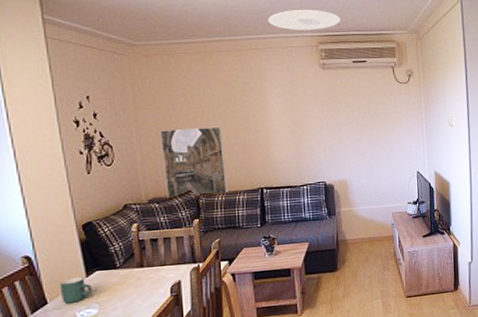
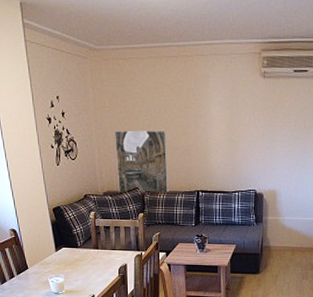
mug: present [59,277,92,304] -> none [36,250,60,271]
ceiling light: present [268,9,340,30] -> none [214,13,286,37]

